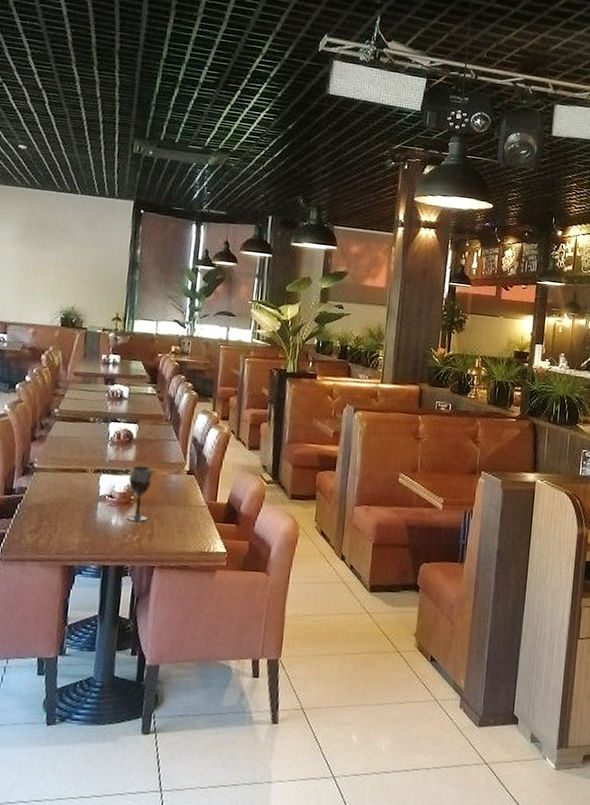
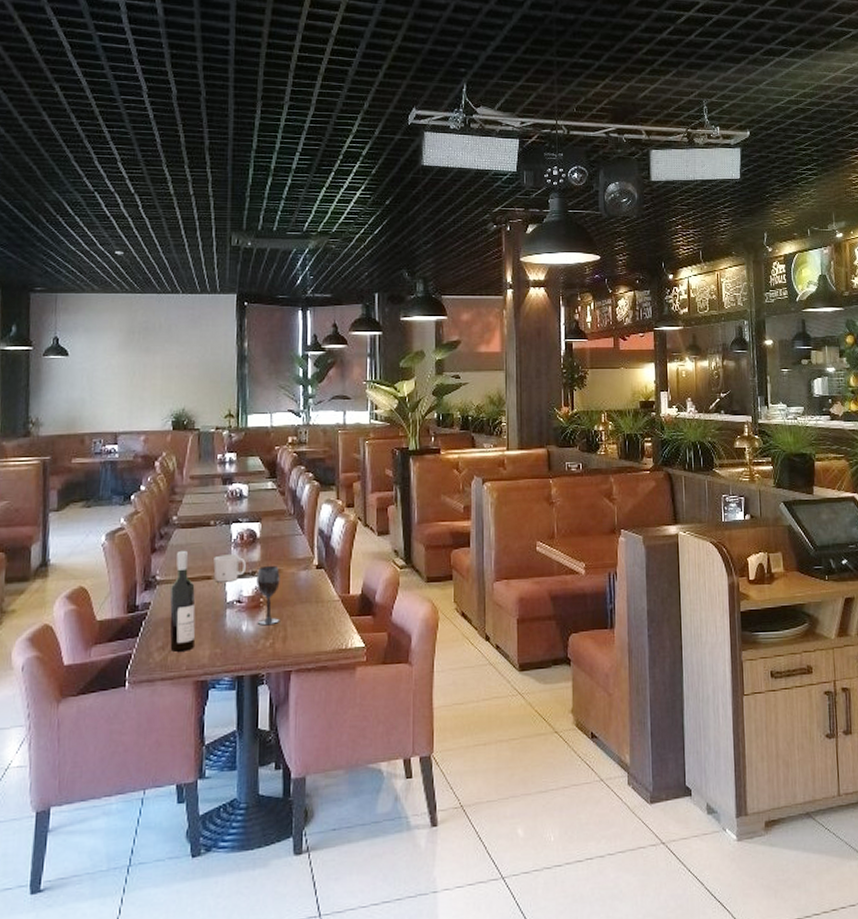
bottle: none [42,442,70,537] -> present [169,550,196,652]
mug: none [89,450,122,477] -> present [213,554,247,582]

